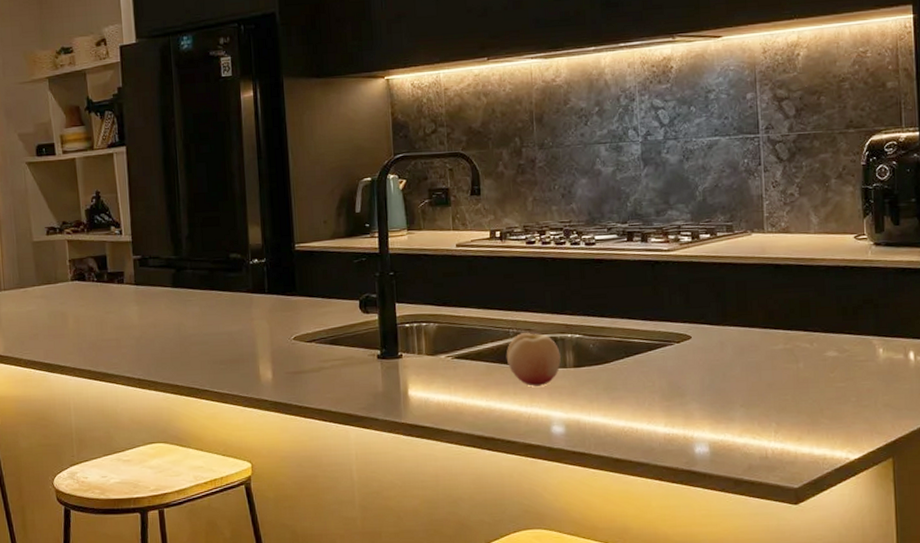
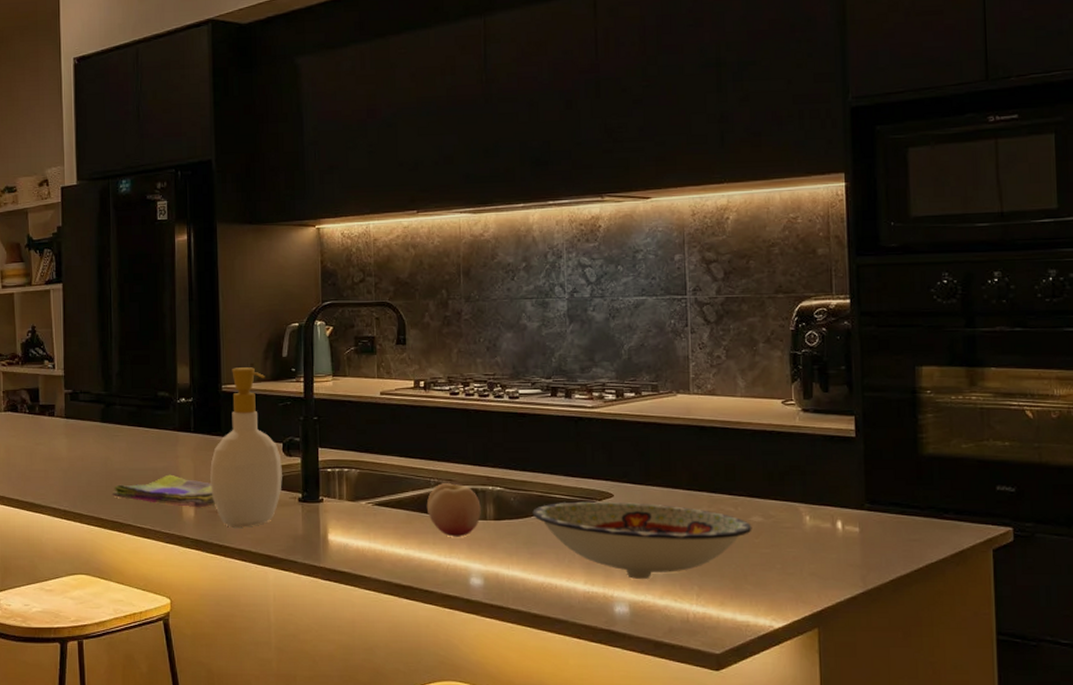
dish towel: none [186,337,294,370] -> present [112,474,216,508]
soap bottle: none [286,225,360,388] -> present [210,367,282,527]
bowl: none [612,343,828,420] -> present [532,501,752,580]

